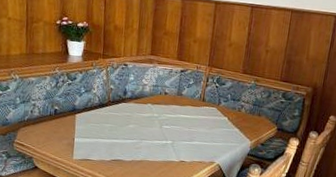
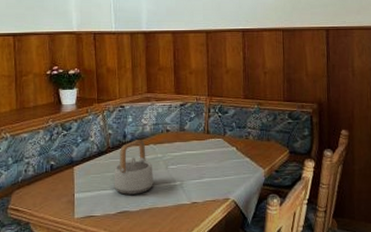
teapot: none [111,97,148,147] -> present [114,140,153,195]

